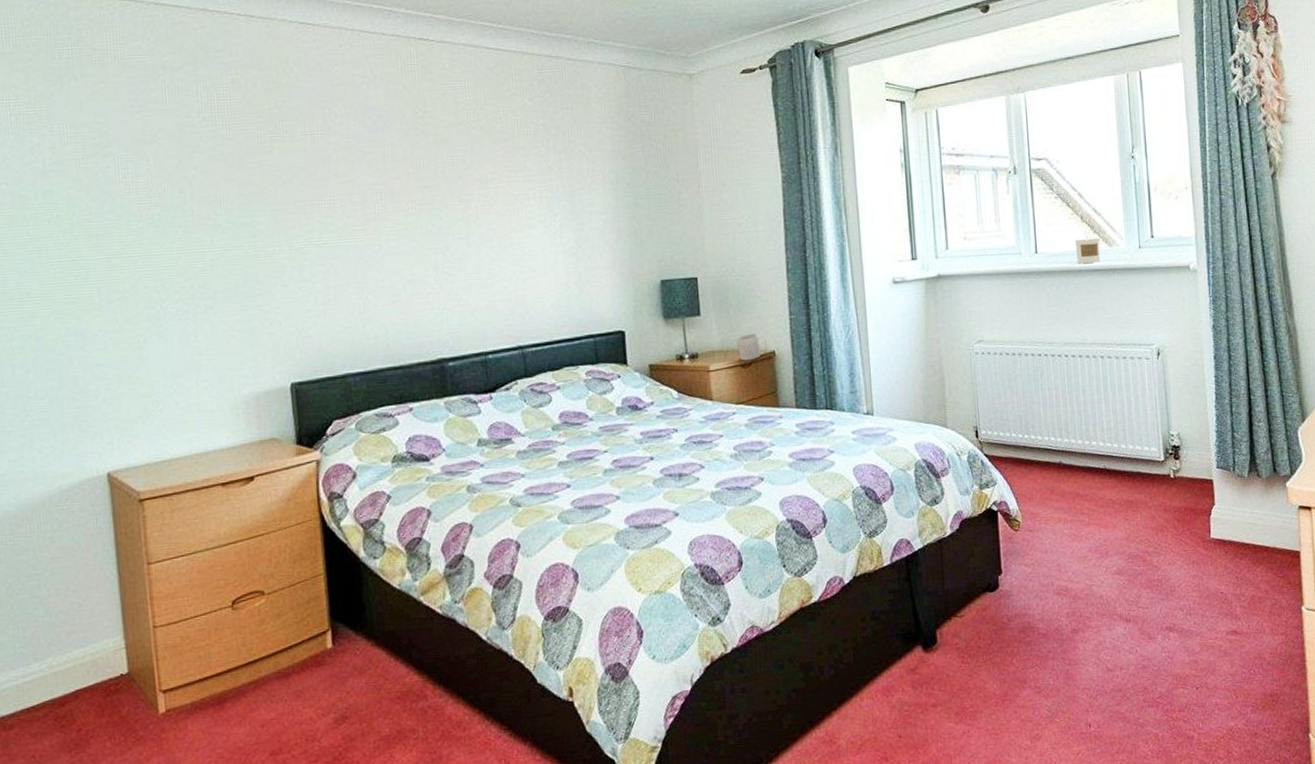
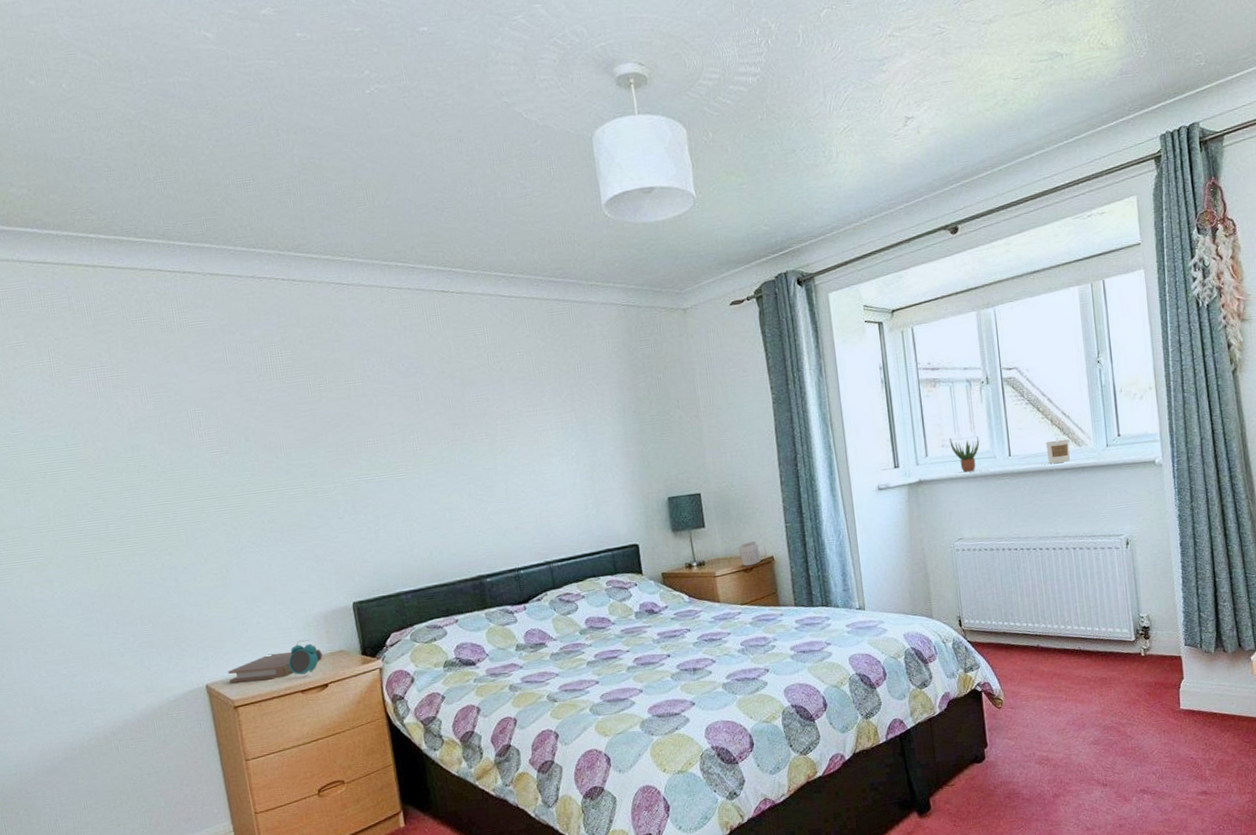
book: none [135,436,251,472] -> present [228,649,323,683]
alarm clock: none [208,423,245,468] -> present [288,639,319,678]
potted plant: none [972,230,1004,269] -> present [949,436,980,473]

